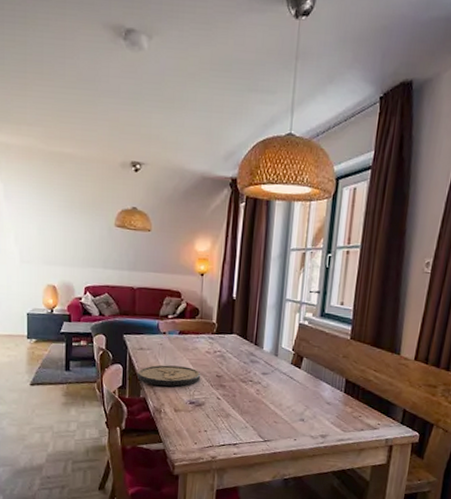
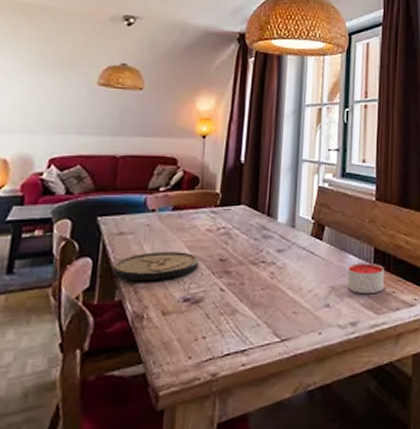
candle: none [319,389,354,416] -> present [346,262,385,295]

